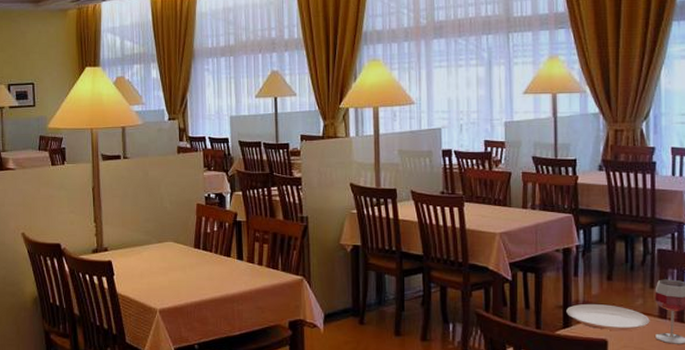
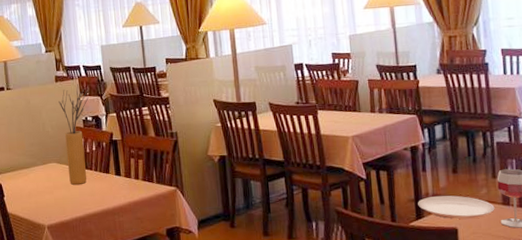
vase: none [180,157,213,267] -> present [58,84,89,185]

